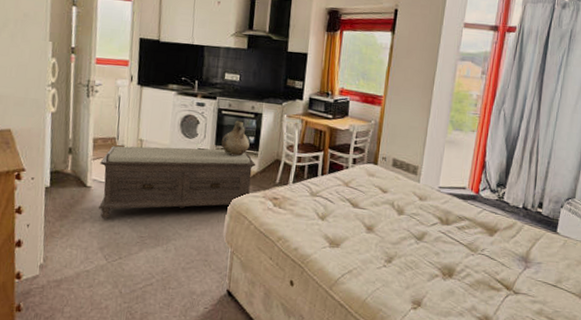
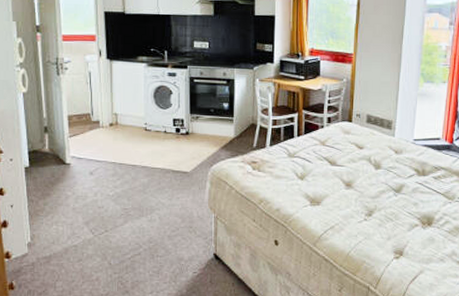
bench: present [99,146,256,219] -> none [77,117,232,194]
ceramic jug: present [221,121,250,156] -> none [195,88,224,123]

